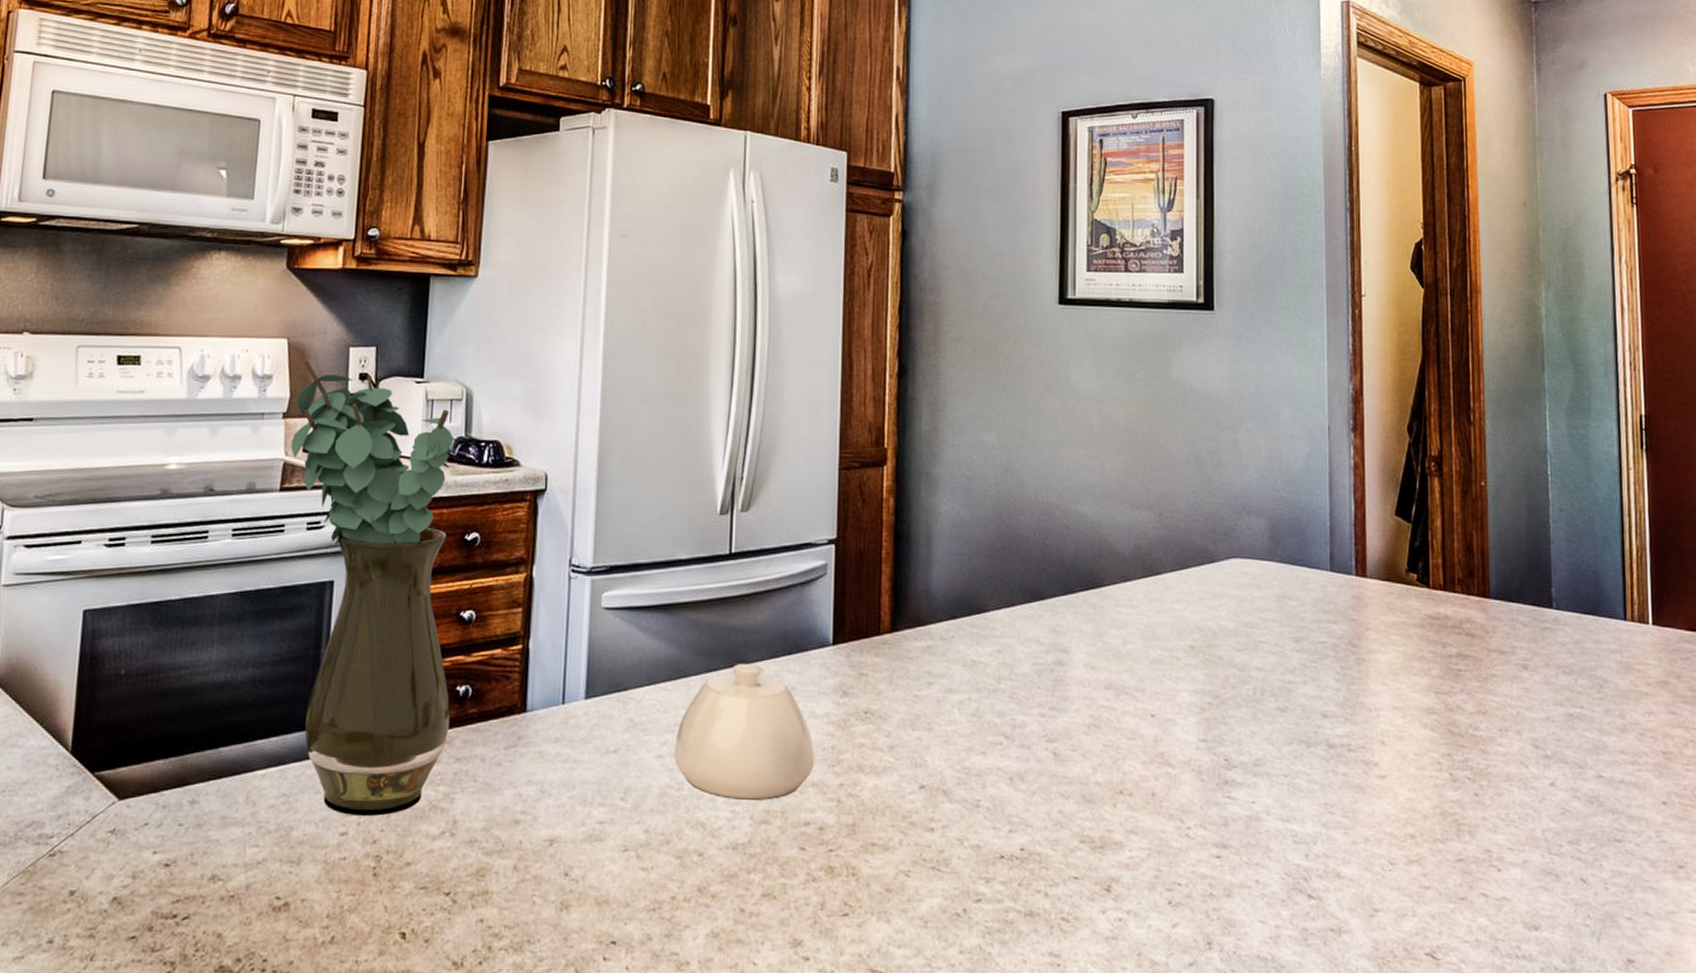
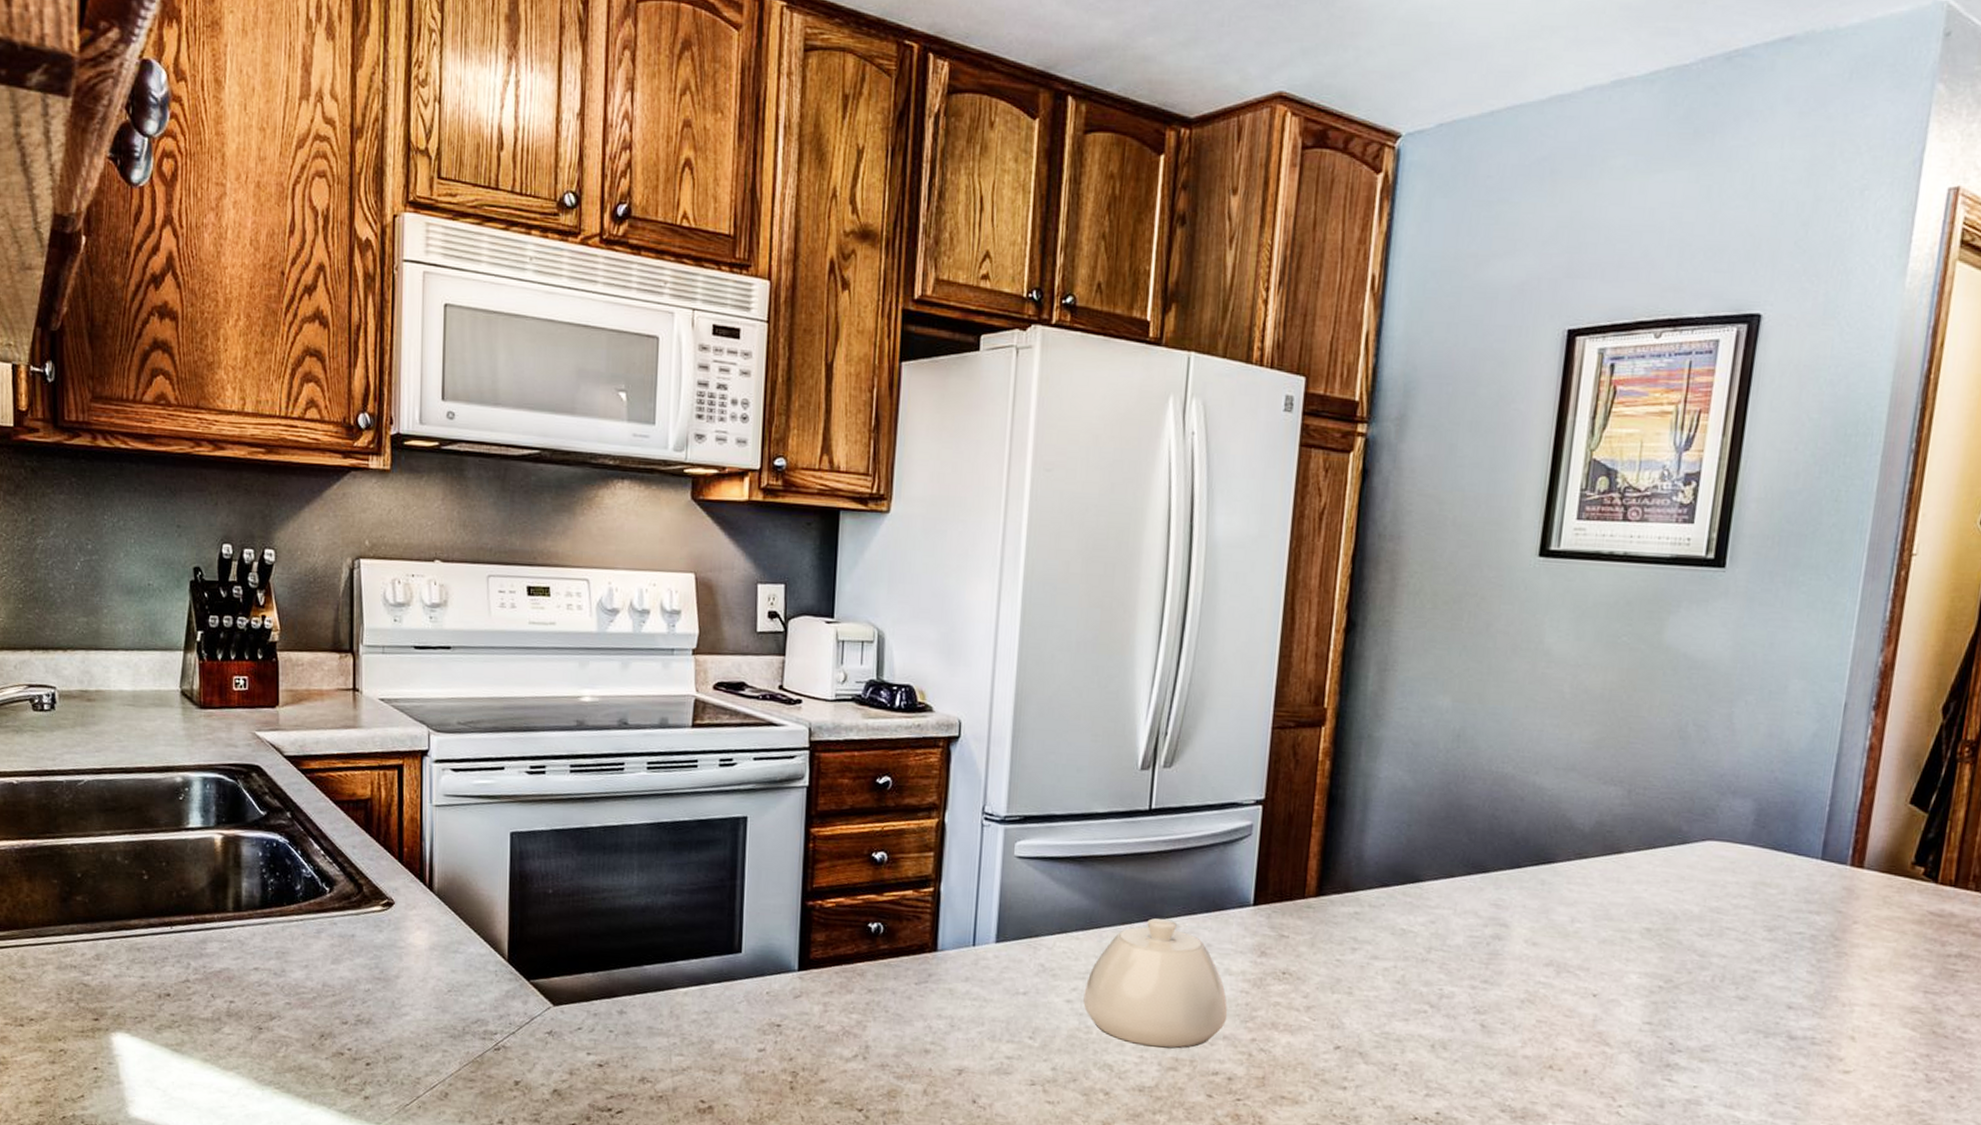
vase: present [290,360,454,817] -> none [701,596,865,1037]

